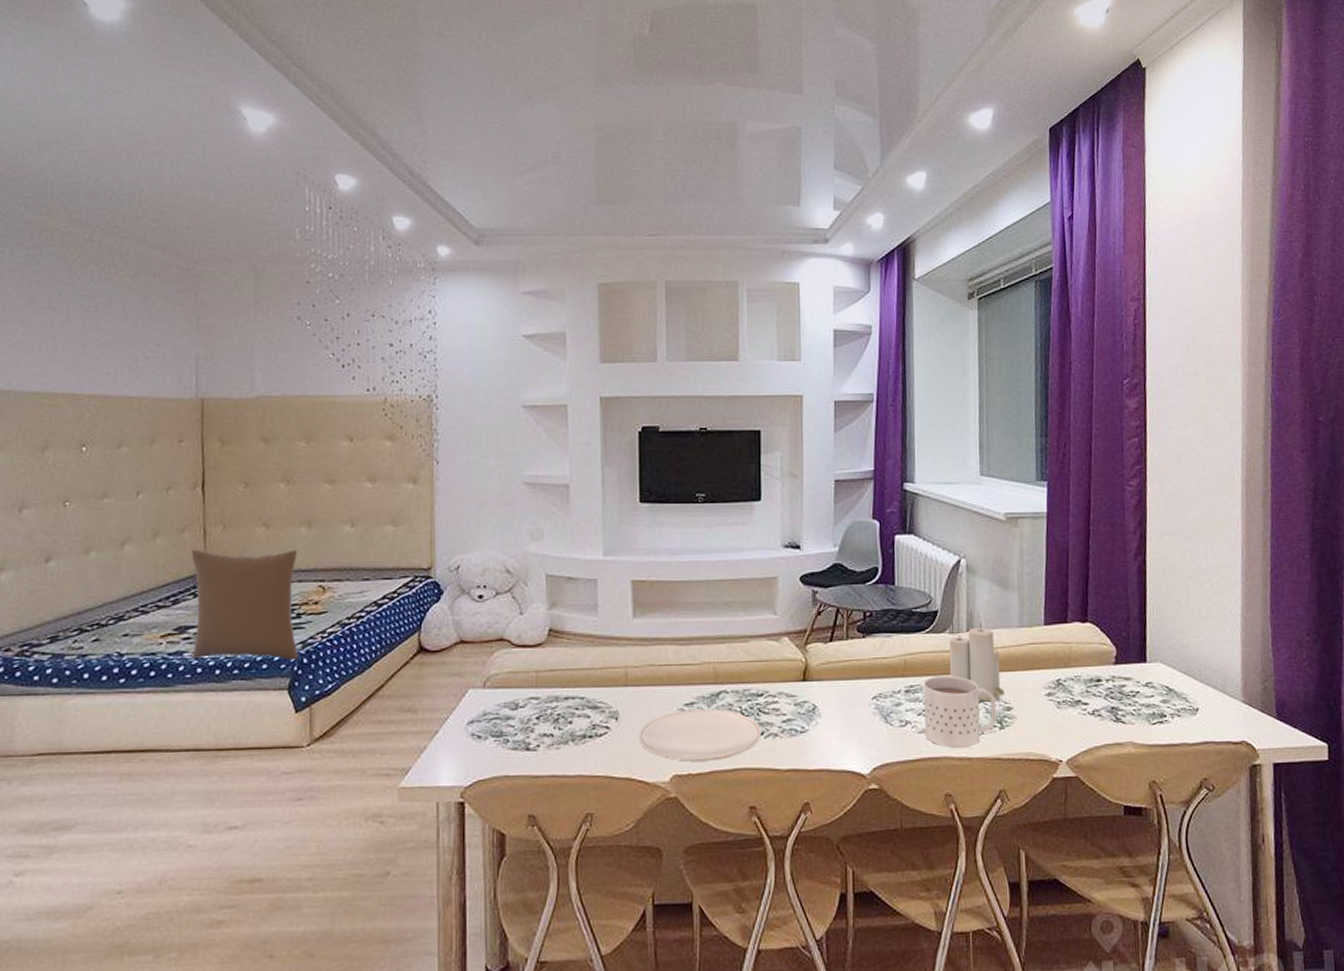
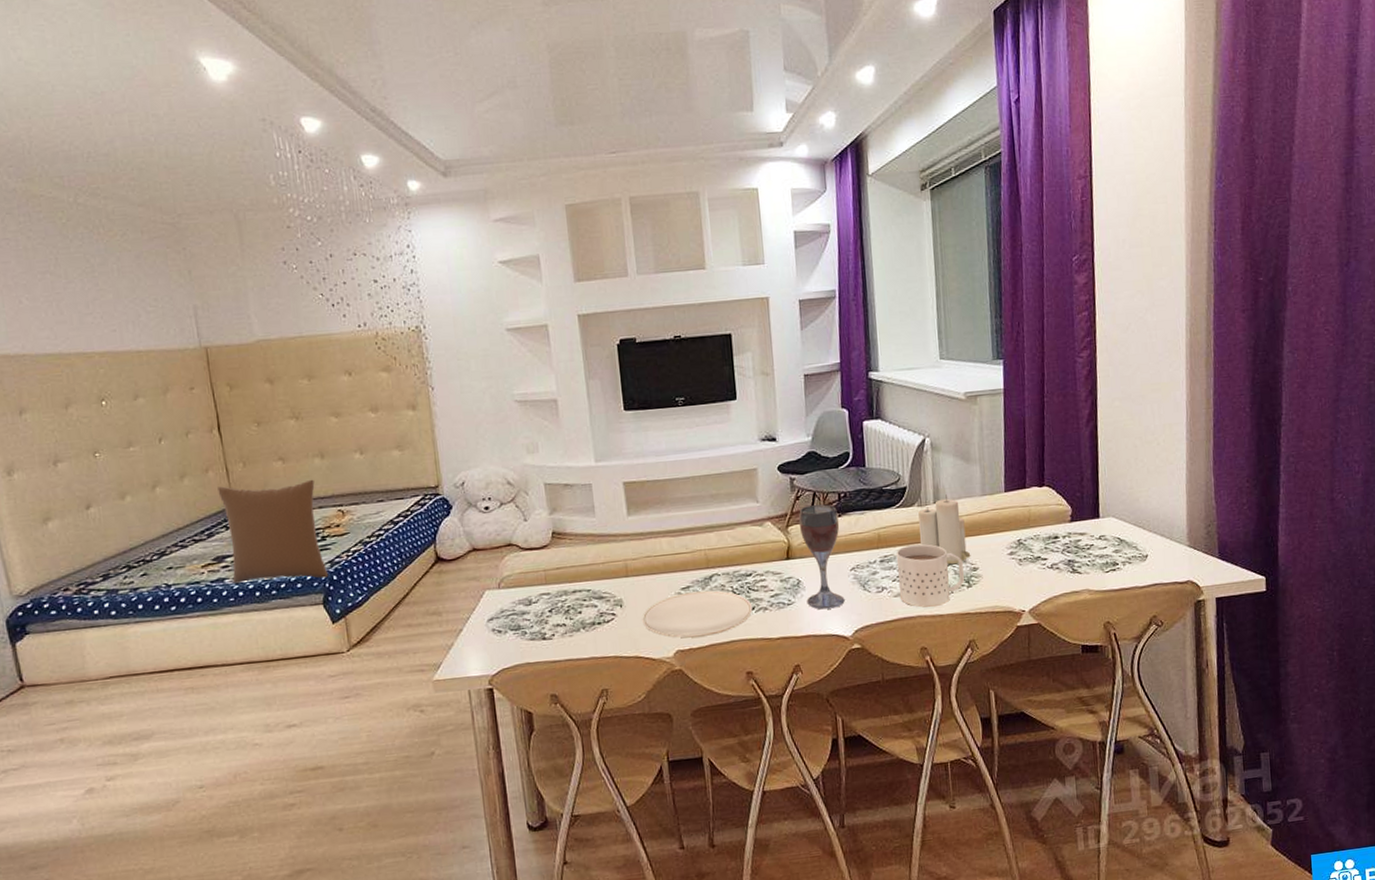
cup: none [818,621,864,741] -> present [798,504,845,610]

